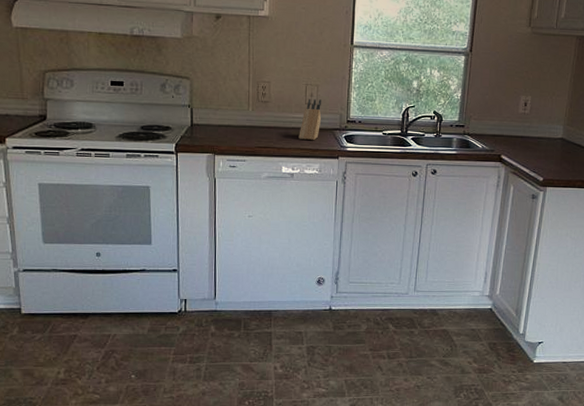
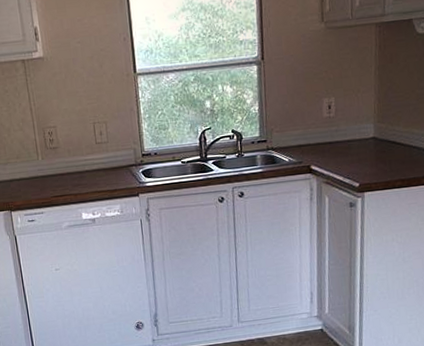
knife block: present [298,99,322,141] -> none [94,136,115,182]

